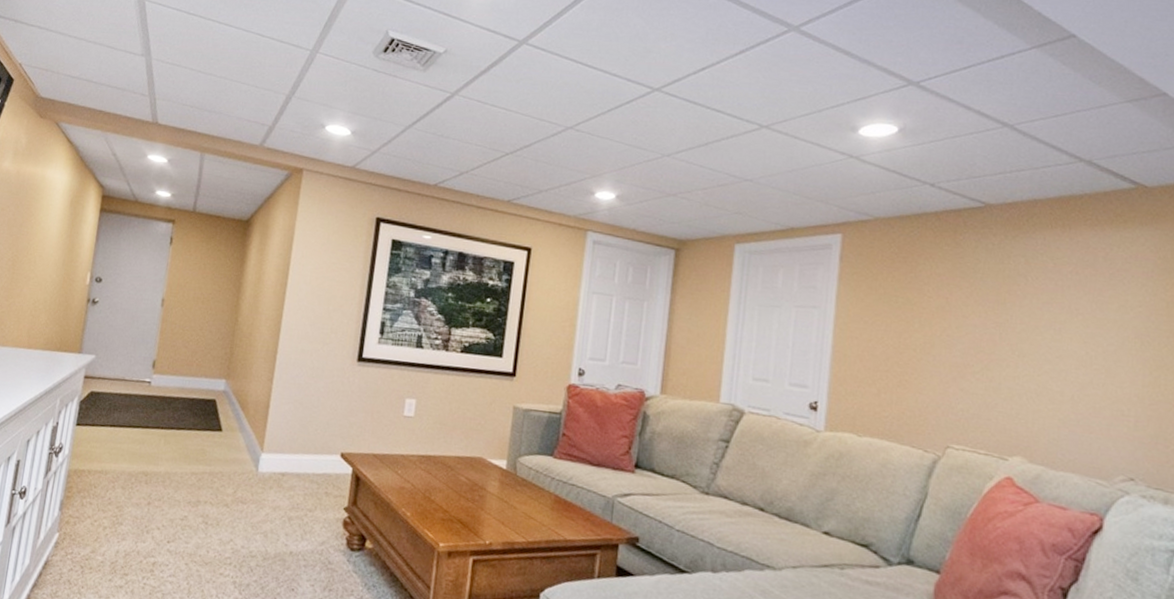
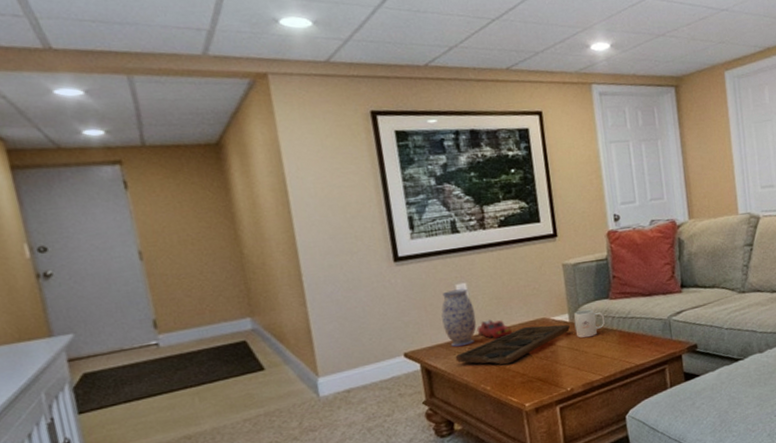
vase: none [383,403,417,464] -> present [441,289,477,348]
decorative tray: none [385,461,505,496] -> present [455,324,570,365]
toy car: none [413,442,446,466] -> present [477,319,512,340]
mug: none [509,460,544,493] -> present [573,309,606,339]

